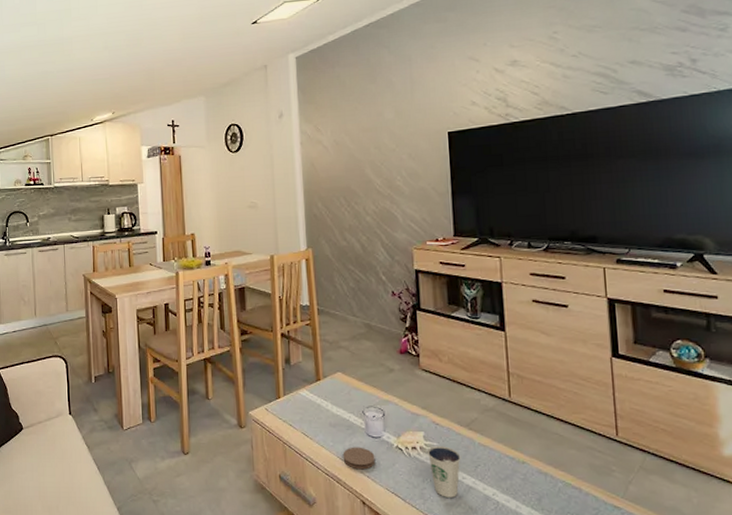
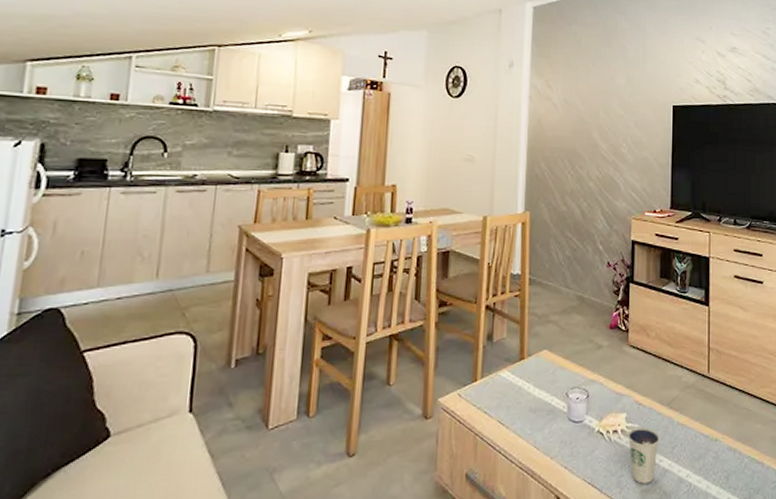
coaster: present [342,447,376,470] -> none [540,433,575,460]

